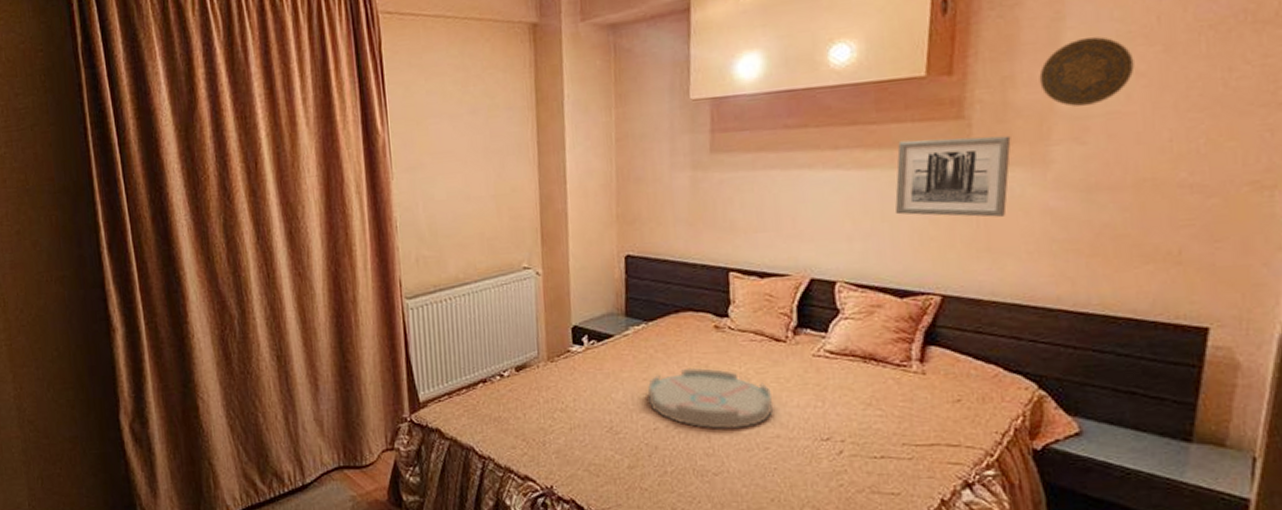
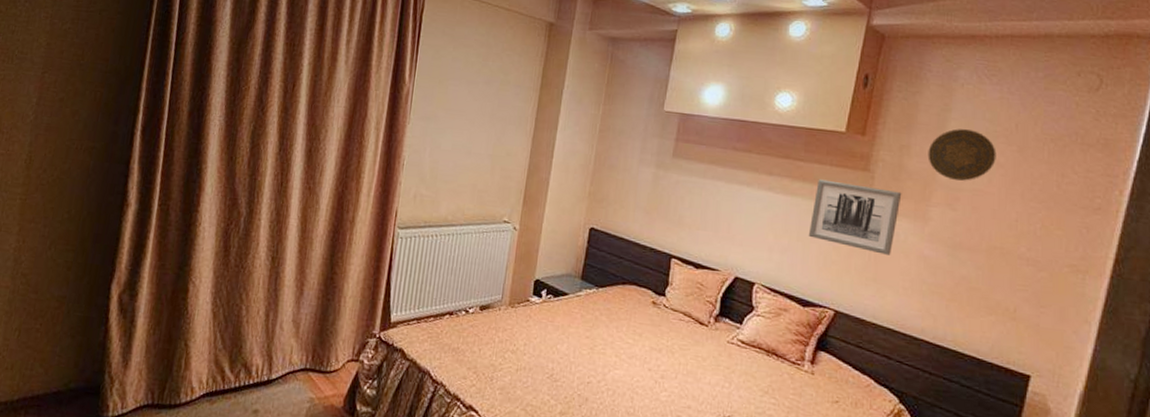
serving tray: present [647,367,773,430] -> none [587,334,690,396]

